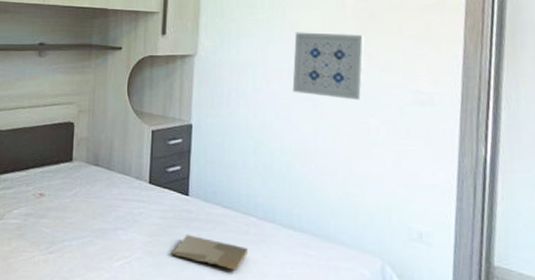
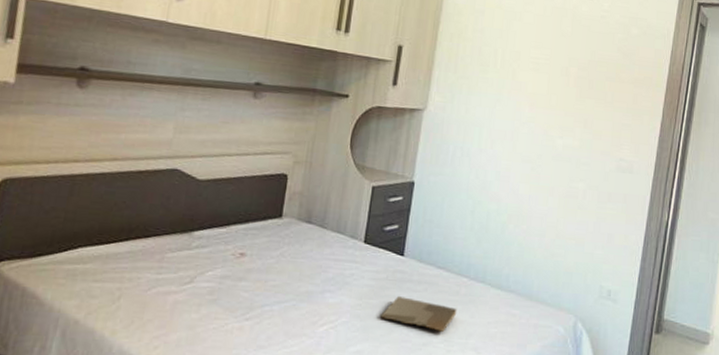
wall art: present [292,32,365,101] -> none [514,94,583,165]

